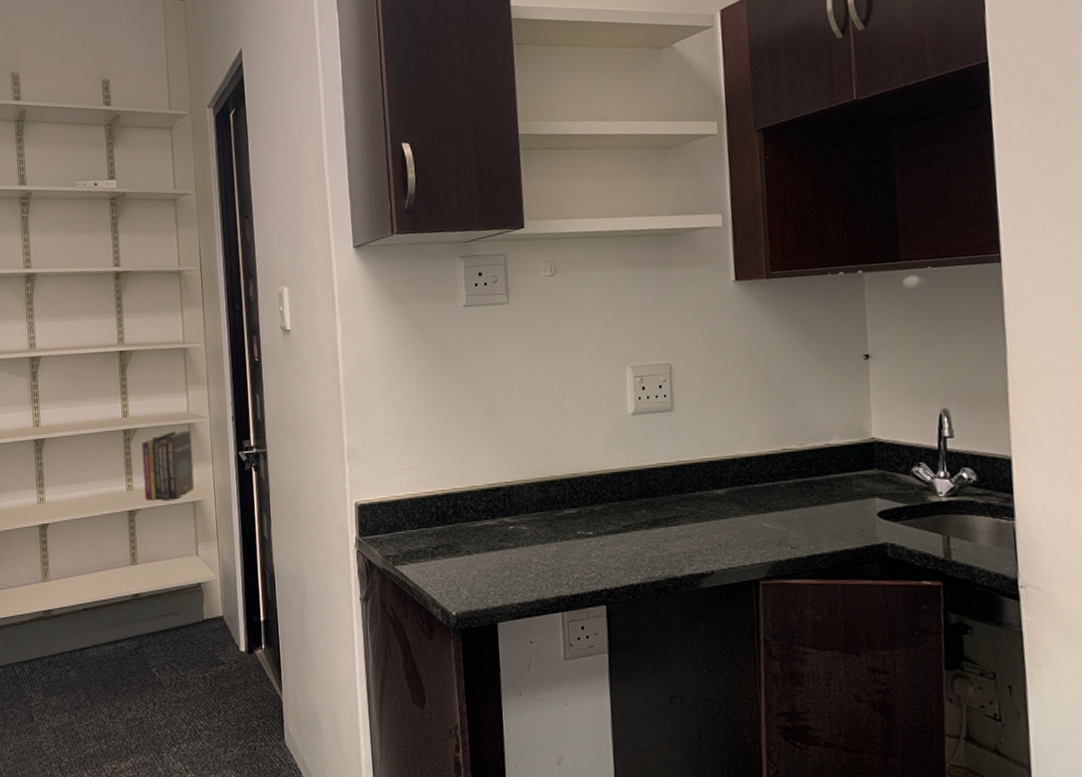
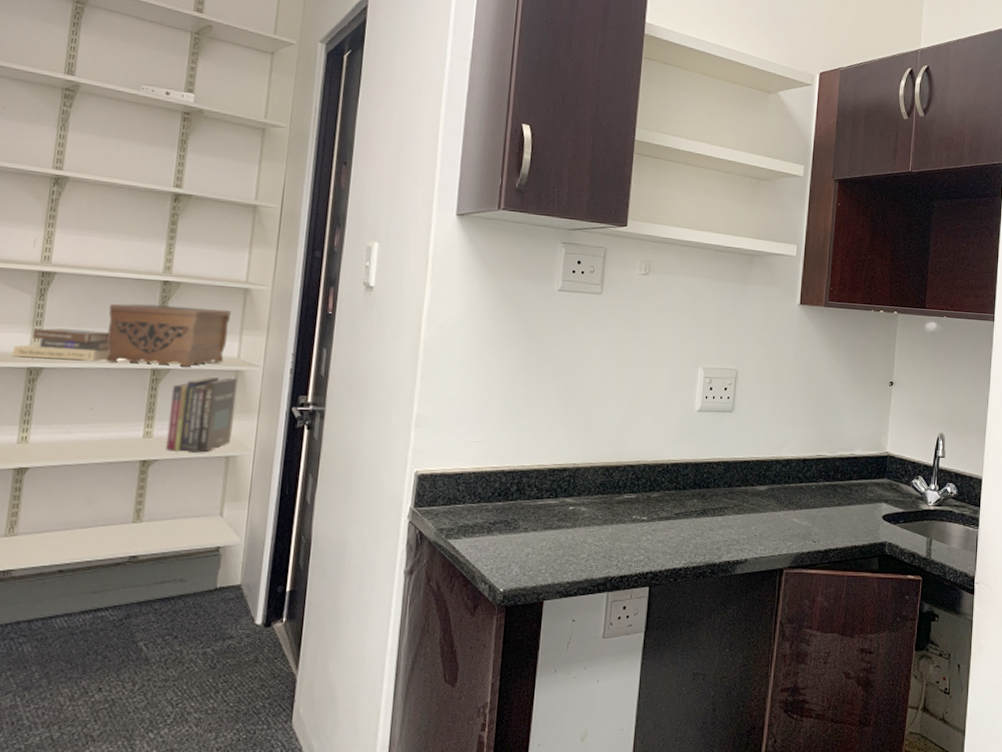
books: none [22,402,90,432] -> present [13,328,110,362]
decorative box: none [83,370,177,428] -> present [105,303,232,367]

